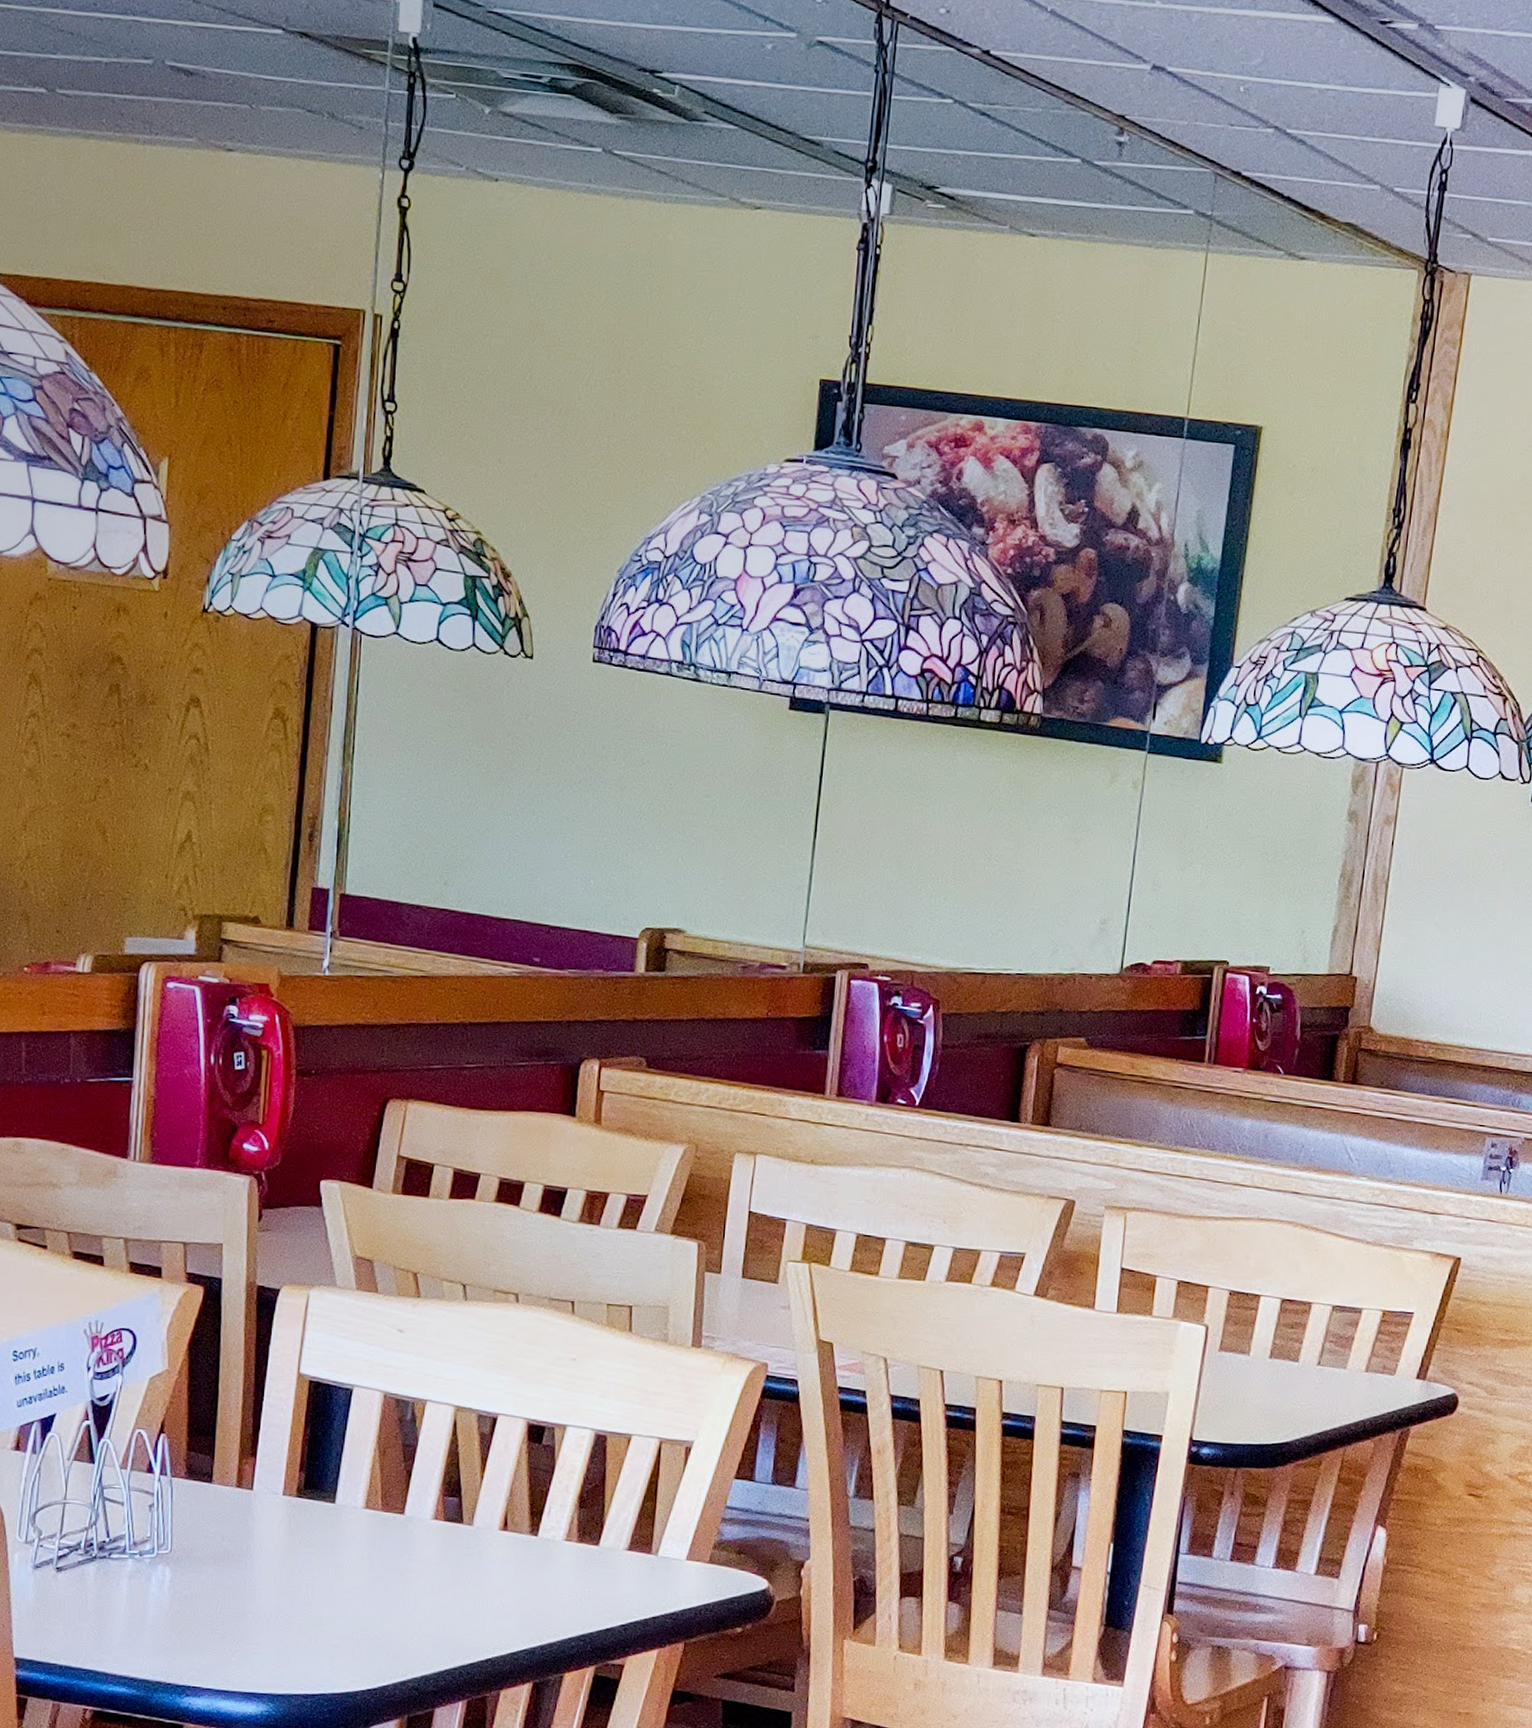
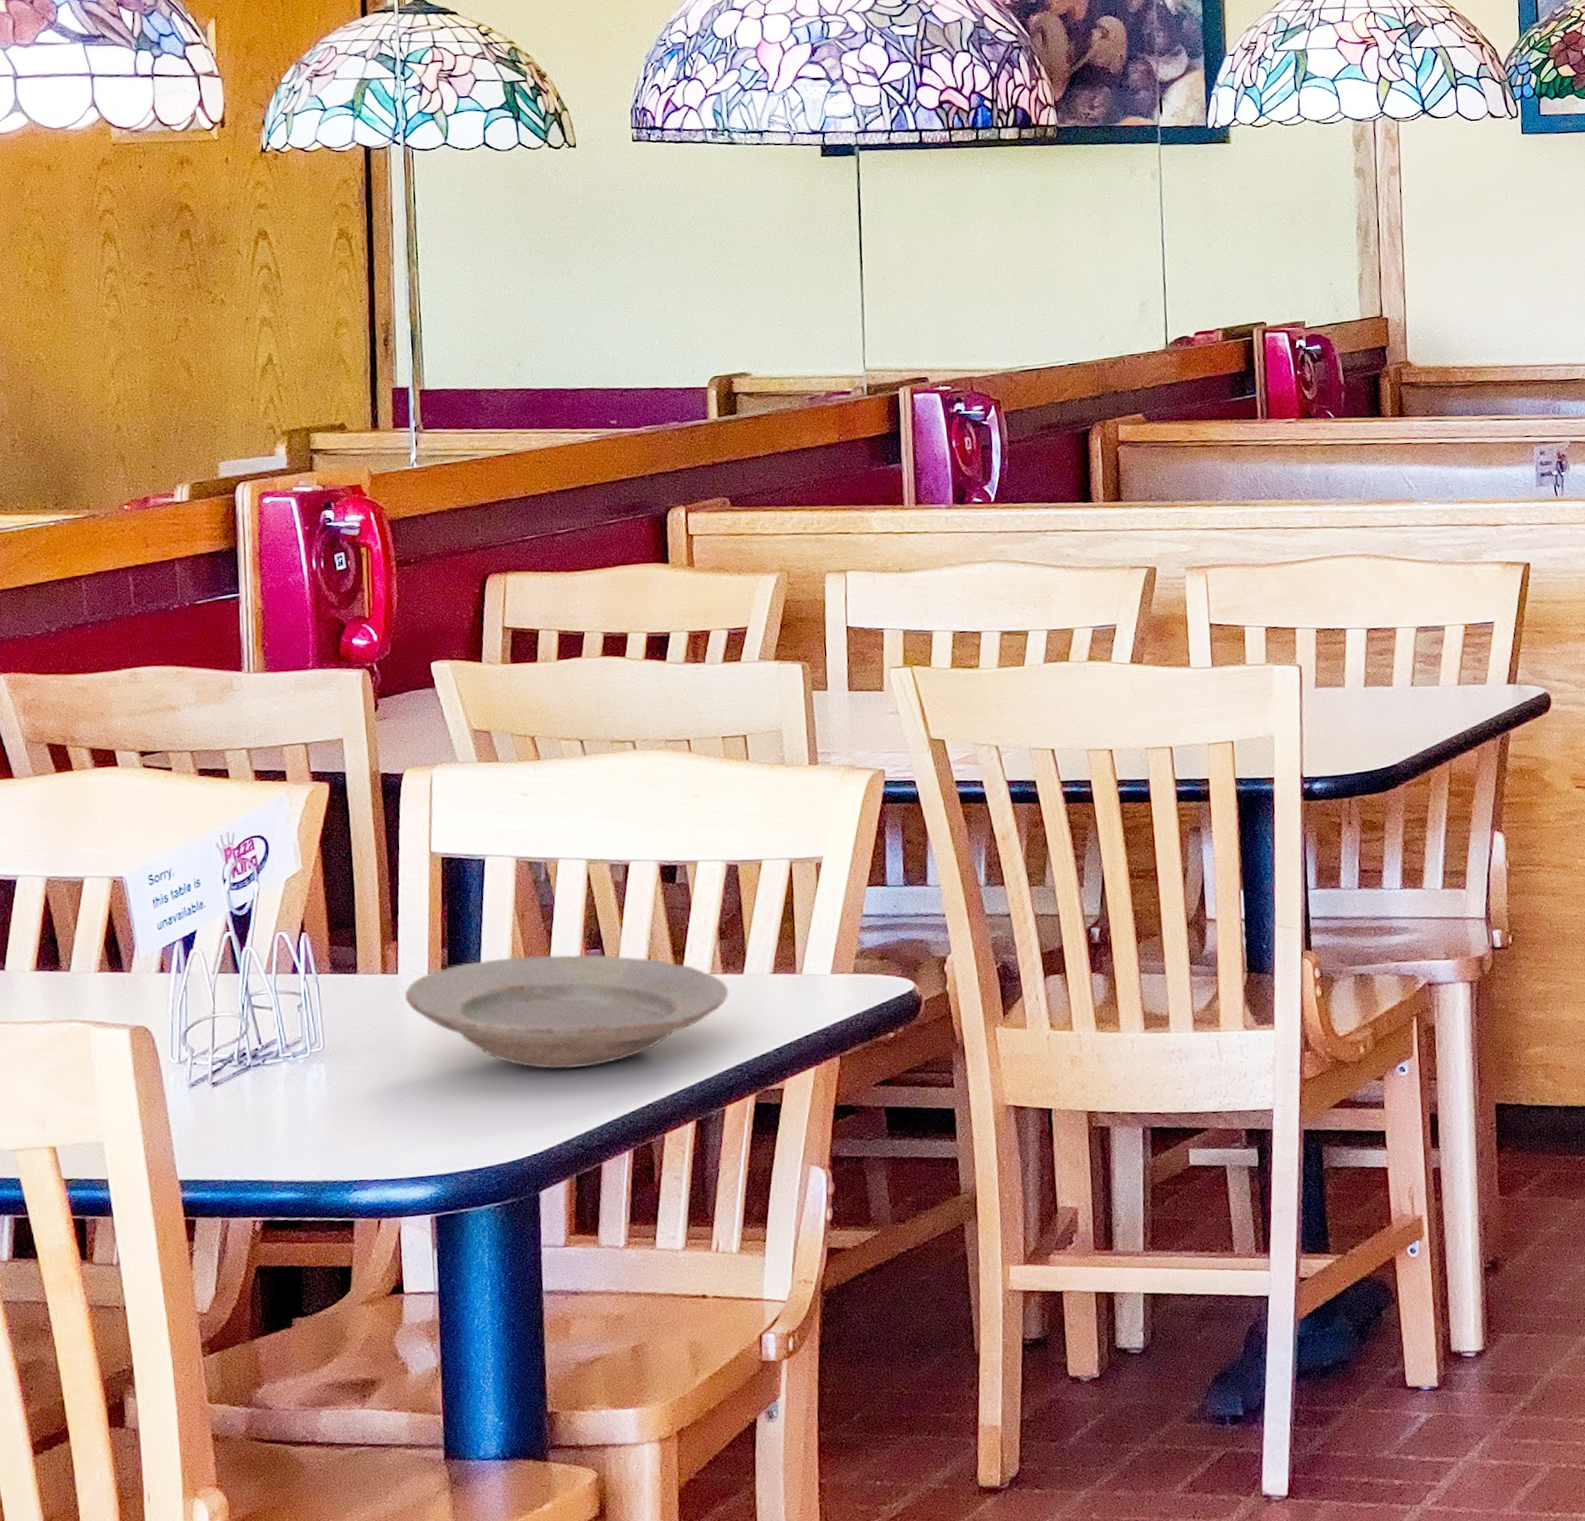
plate: none [257,1490,582,1613] -> present [404,954,729,1070]

